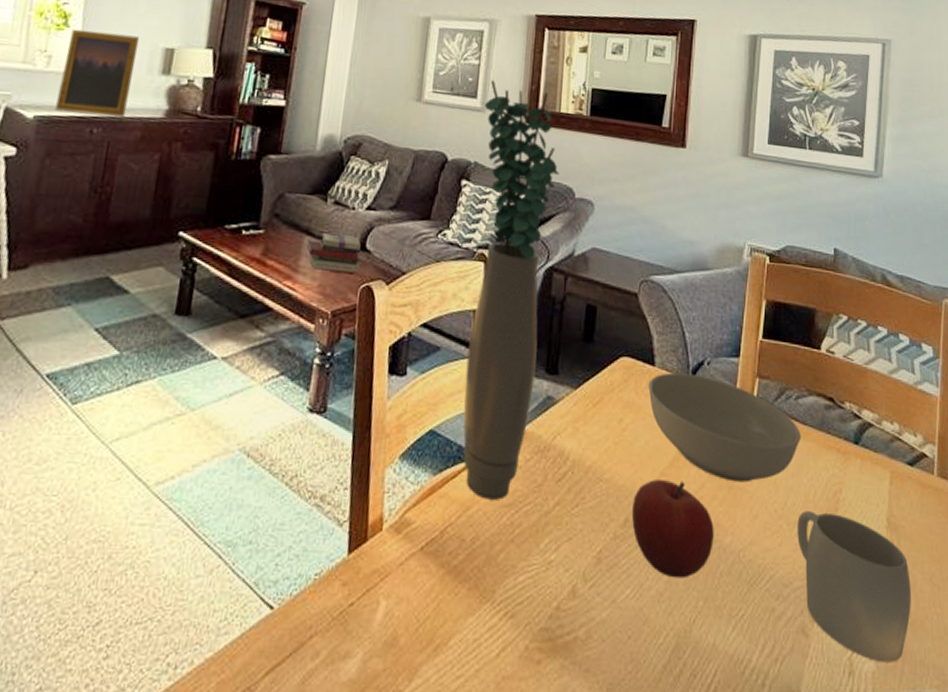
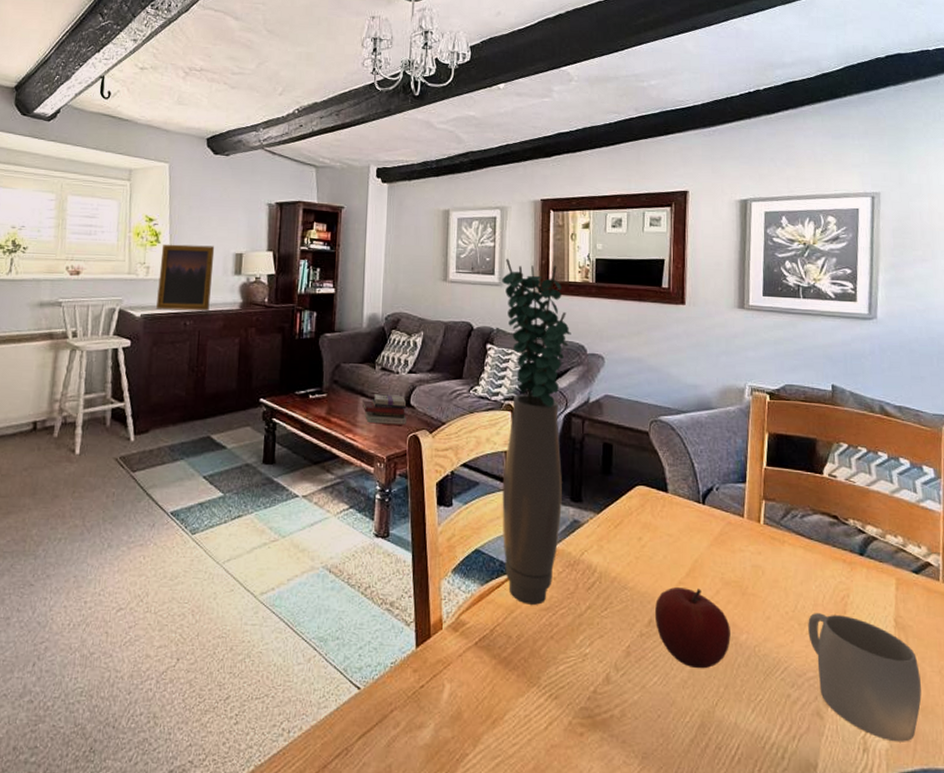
bowl: present [648,372,801,482] -> none [663,498,808,589]

